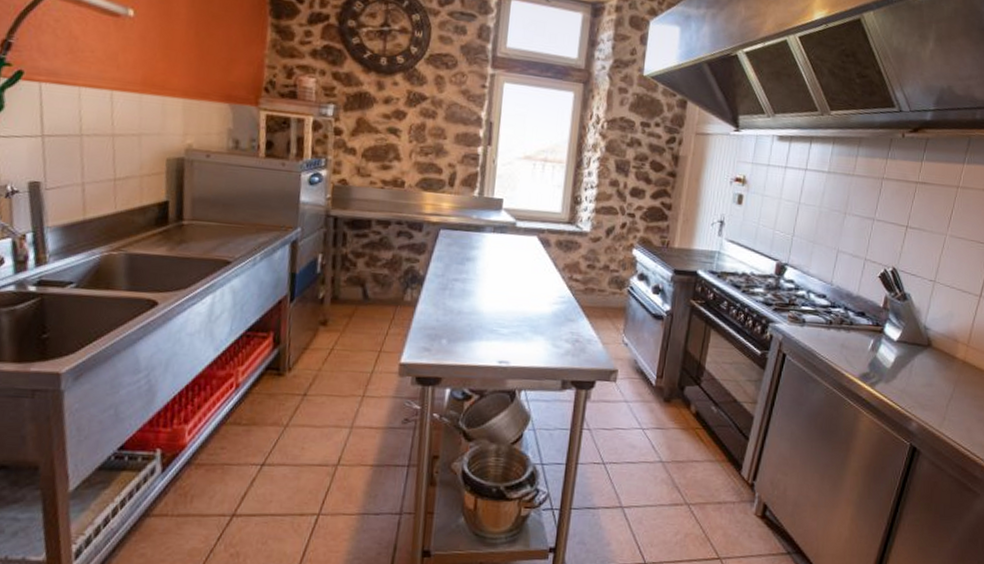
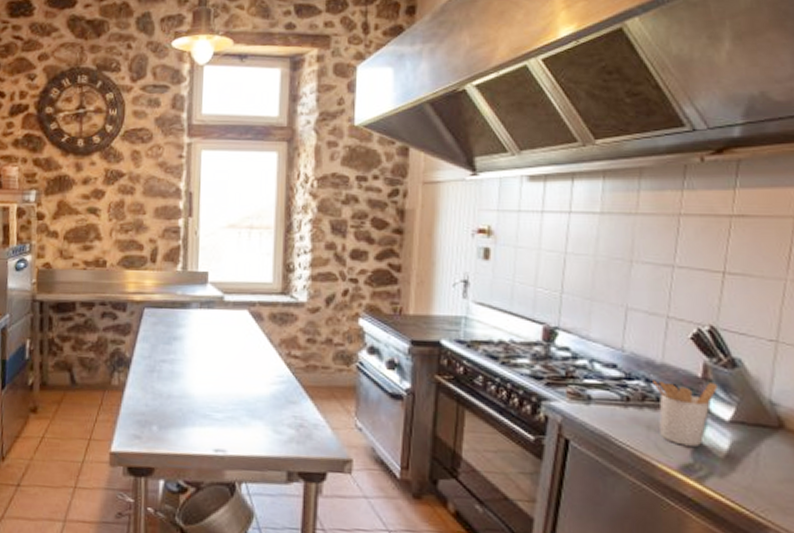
utensil holder: none [849,308,892,360] -> present [653,380,717,447]

